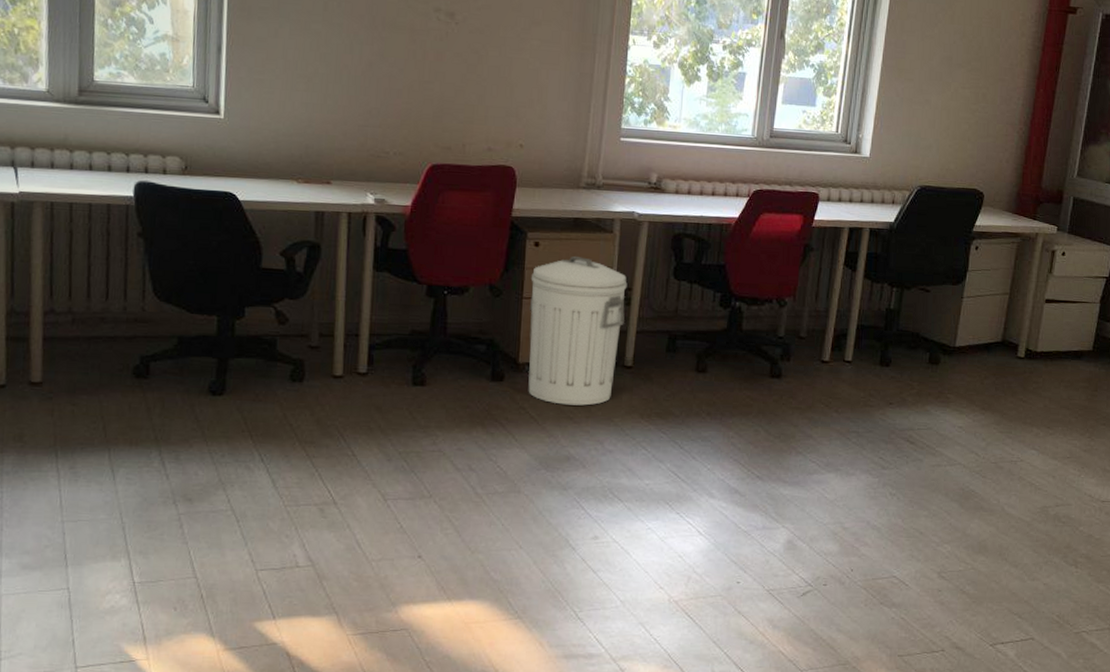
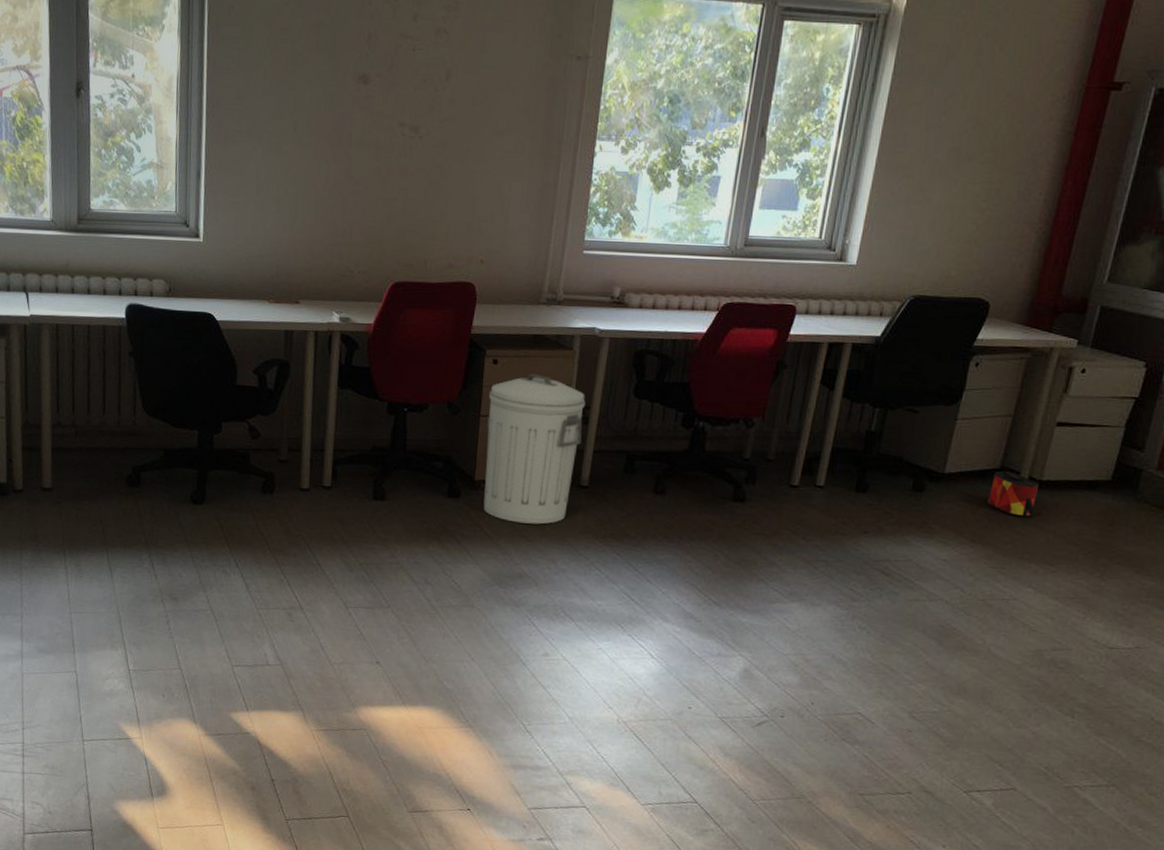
bag: none [993,343,1034,386] -> present [988,470,1039,518]

